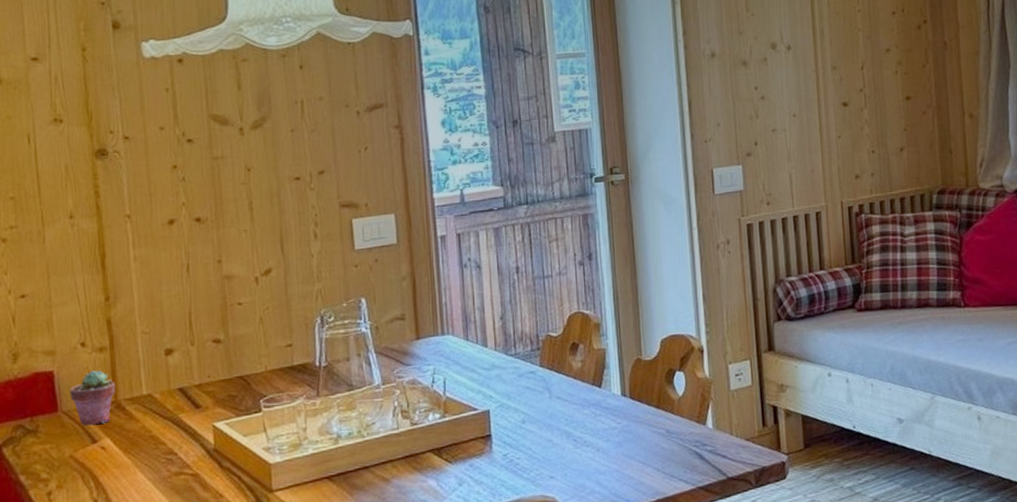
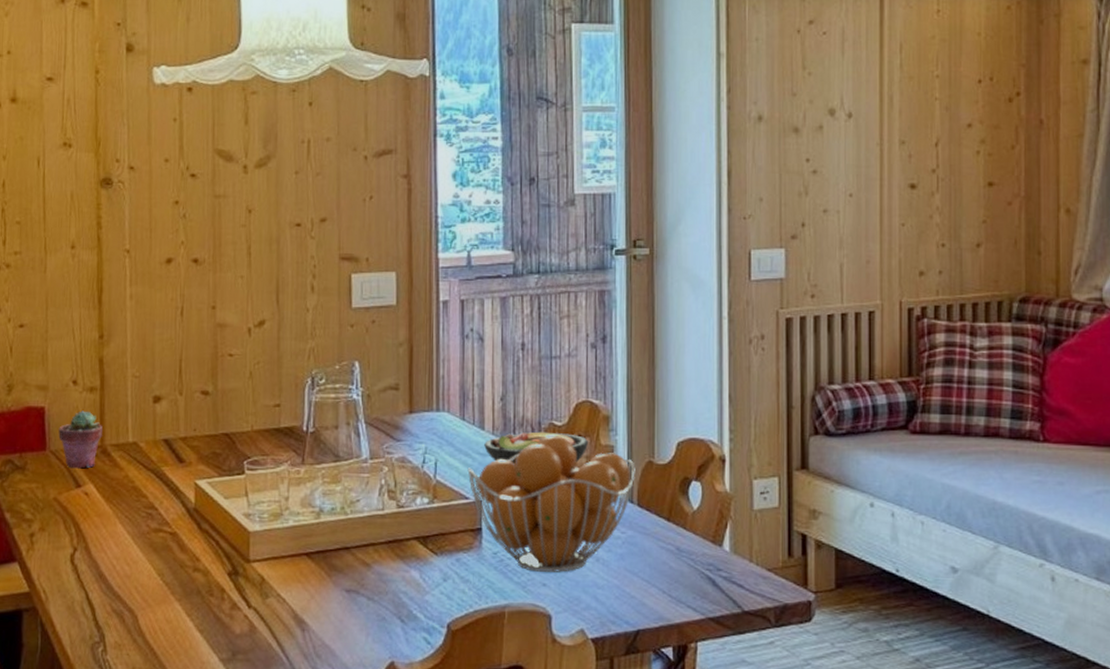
fruit basket: none [474,344,626,467] -> present [467,434,635,572]
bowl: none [488,342,582,375] -> present [484,431,588,465]

